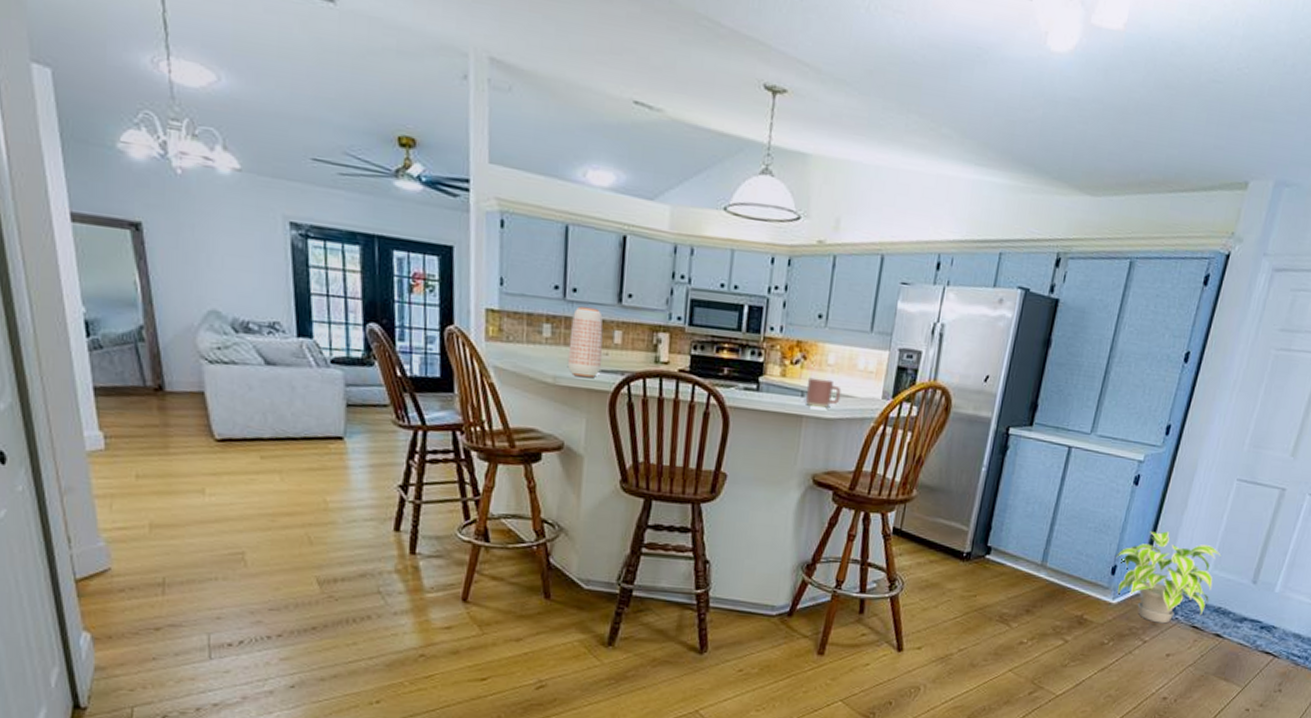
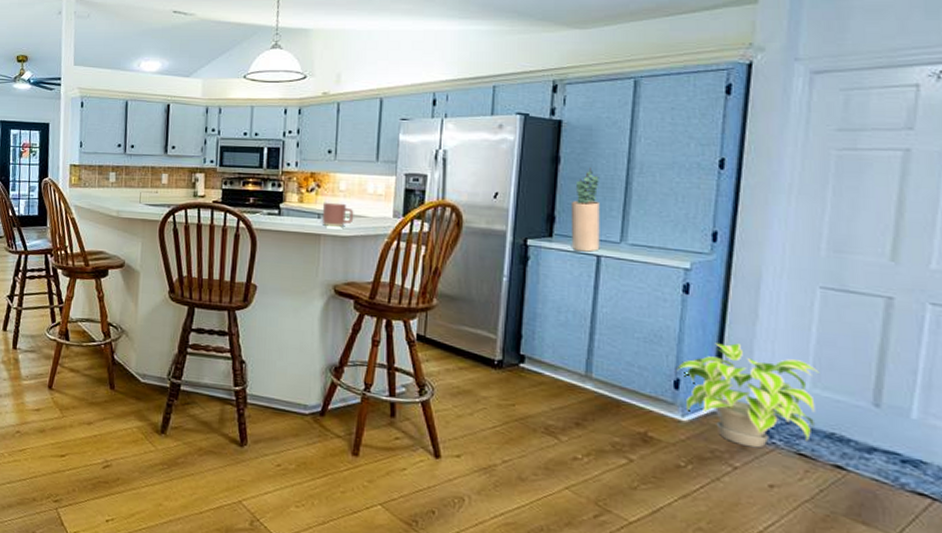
vase: present [567,306,603,379] -> none [127,158,154,211]
vase: none [1048,352,1083,443] -> present [570,167,600,252]

